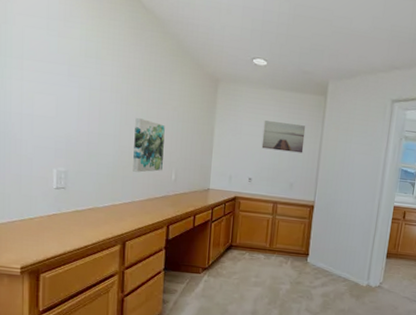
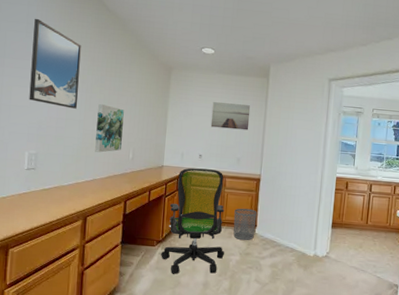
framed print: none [54,12,114,122] -> present [29,18,81,109]
office chair: none [207,192,275,302] -> present [161,168,224,274]
waste bin: none [284,236,310,269] -> present [233,208,257,240]

